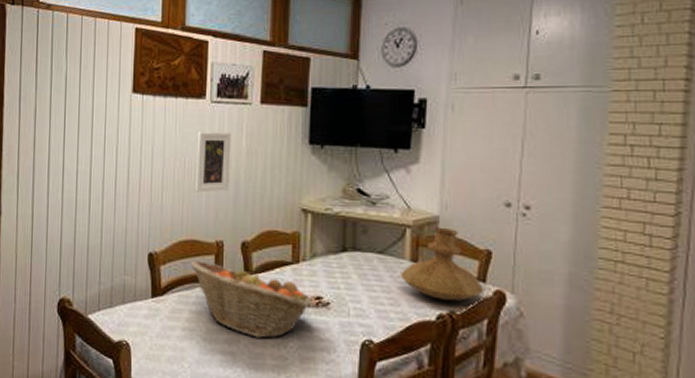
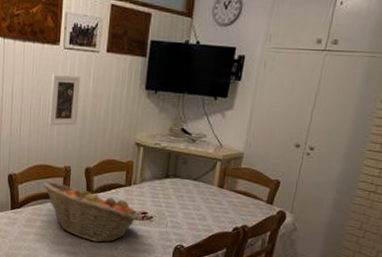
vase: present [400,227,484,301] -> none [208,161,271,218]

